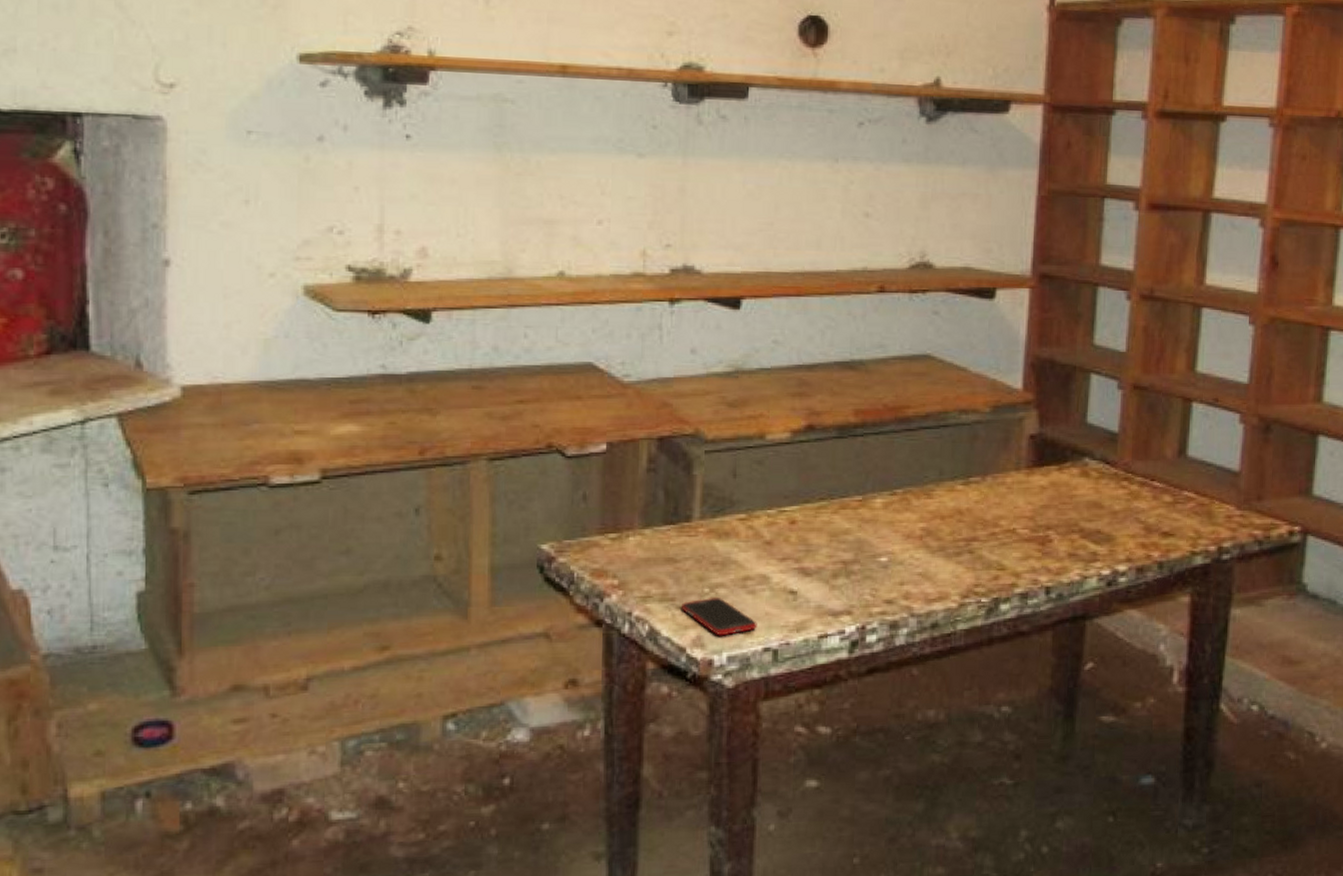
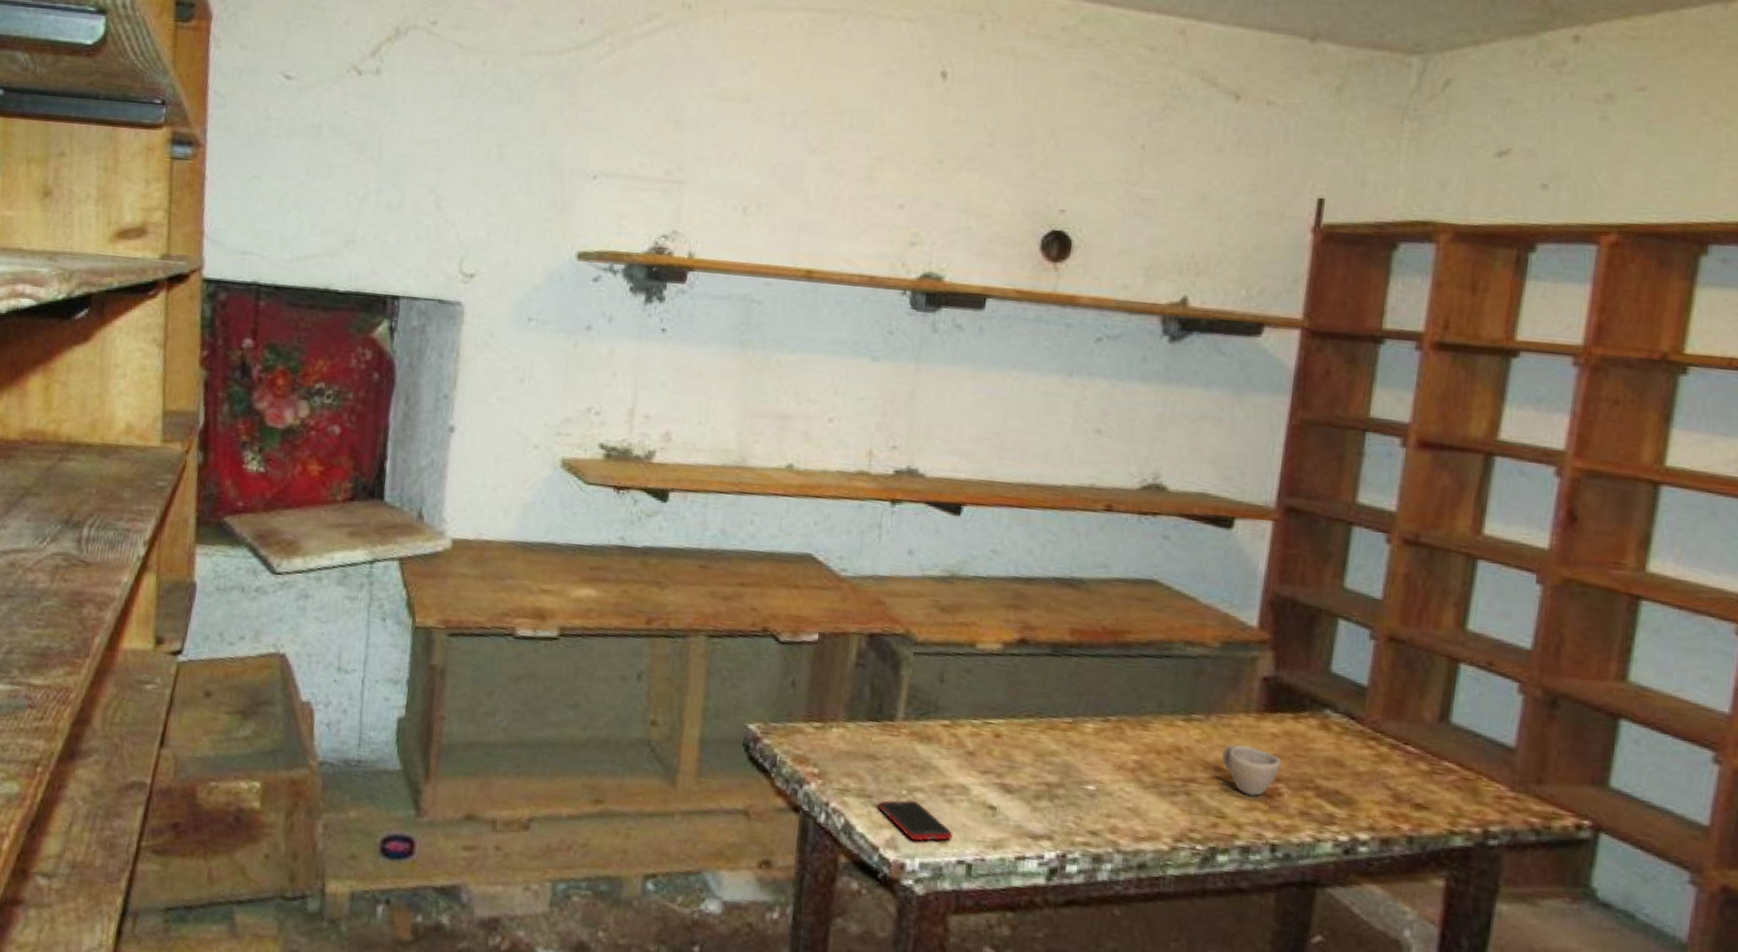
cup: none [999,501,1050,547] -> present [1222,744,1281,797]

